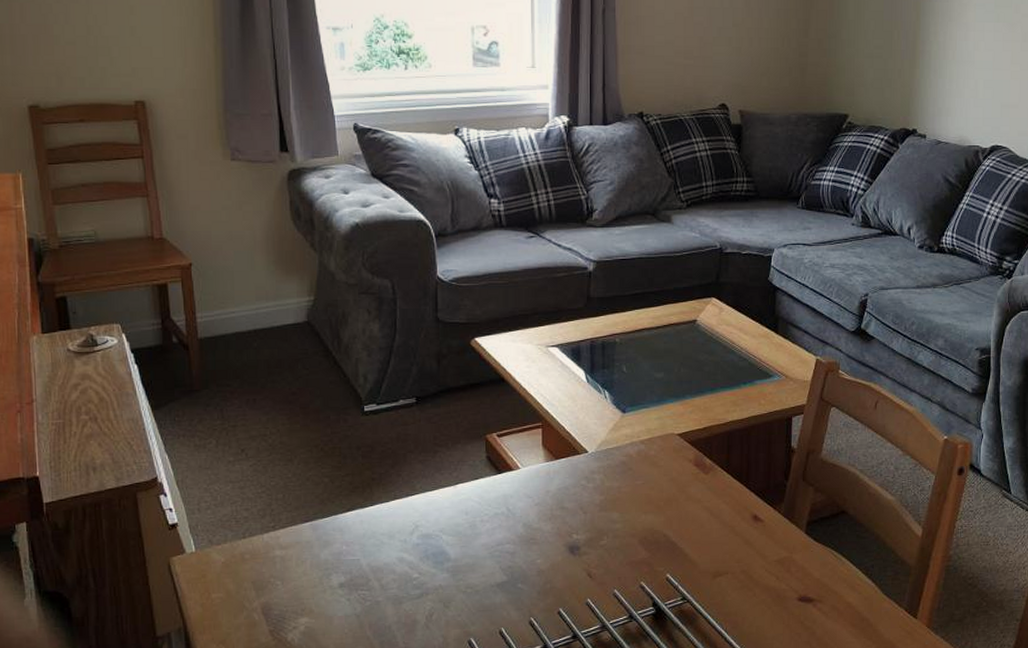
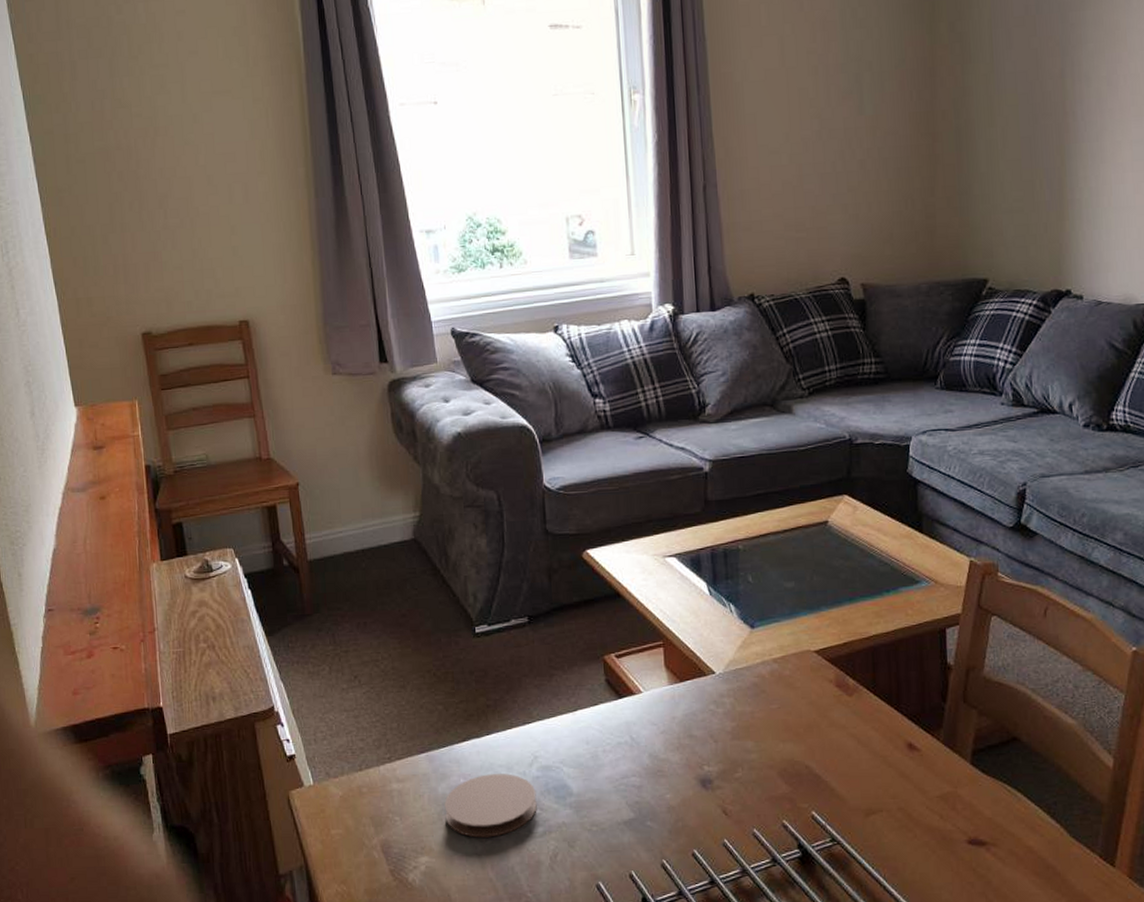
coaster: none [326,541,416,600] -> present [444,773,537,838]

